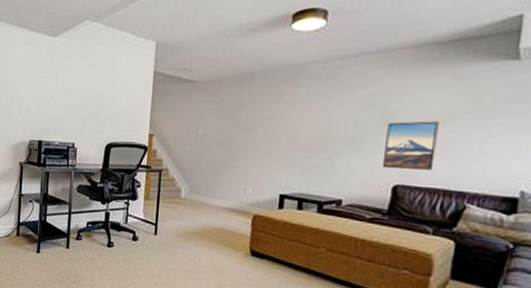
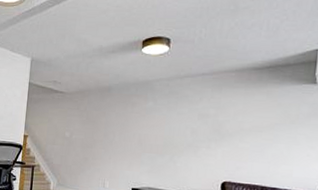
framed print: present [383,121,439,170] -> none [214,130,257,170]

